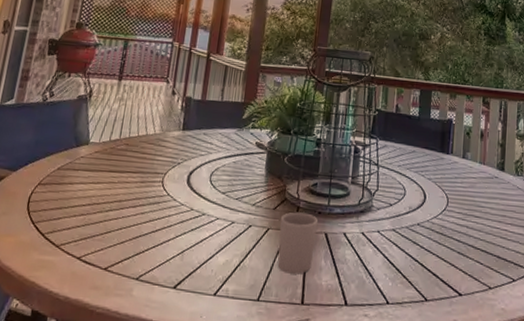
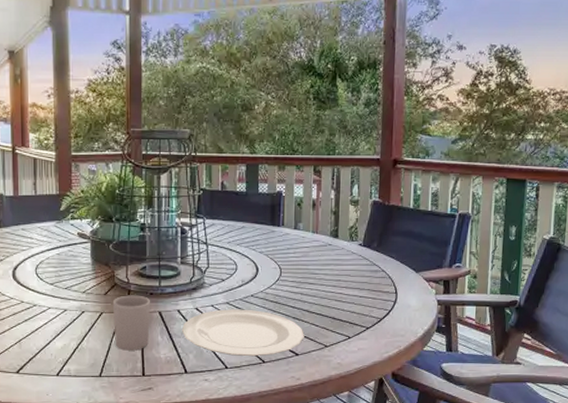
plate: none [345,236,469,293] -> present [181,309,304,357]

